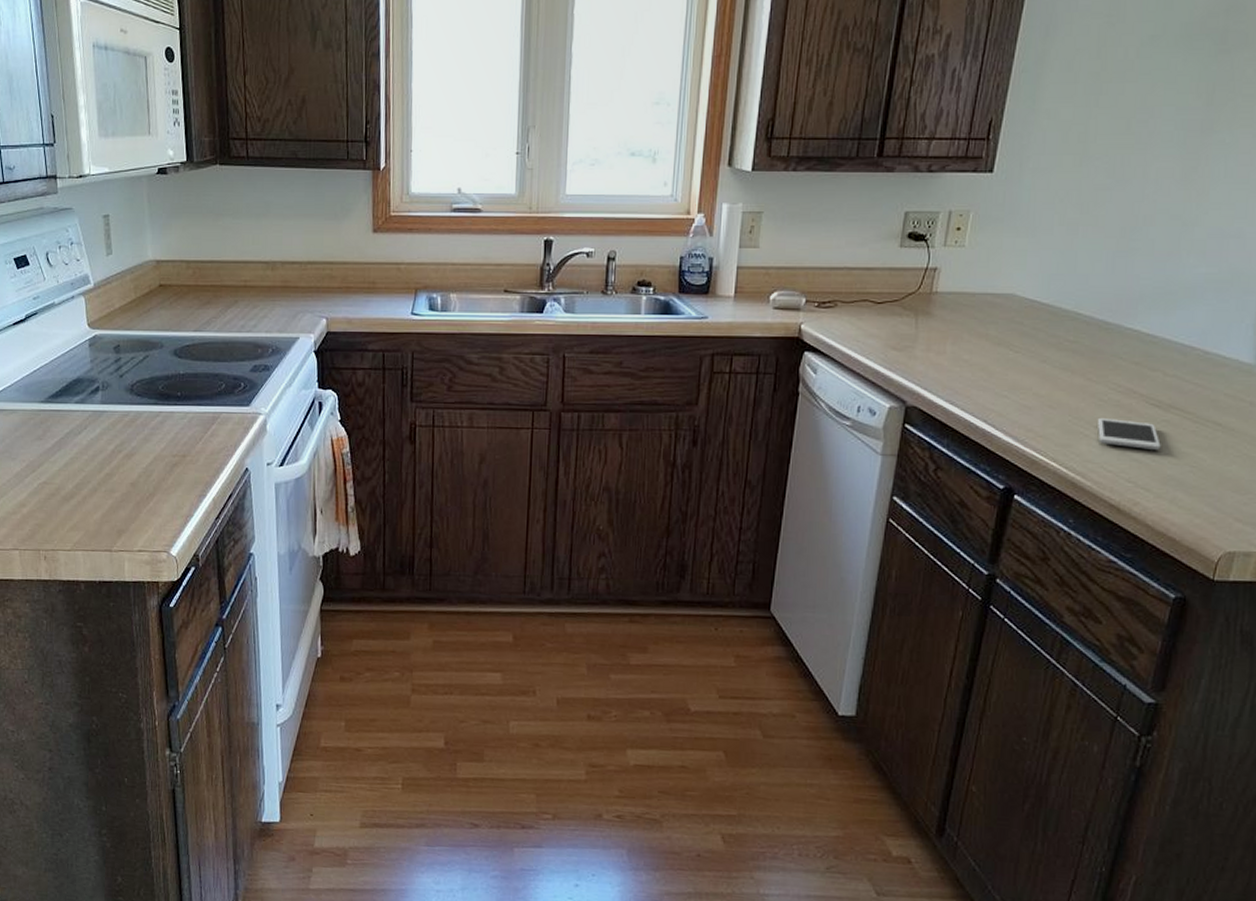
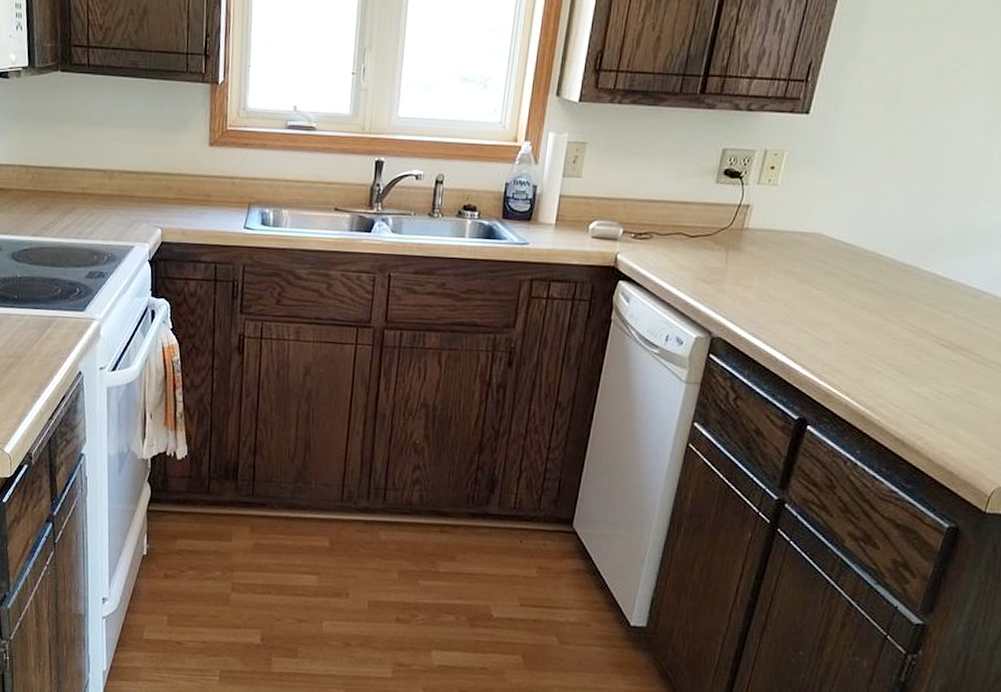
cell phone: present [1098,417,1161,450] -> none [889,355,947,388]

